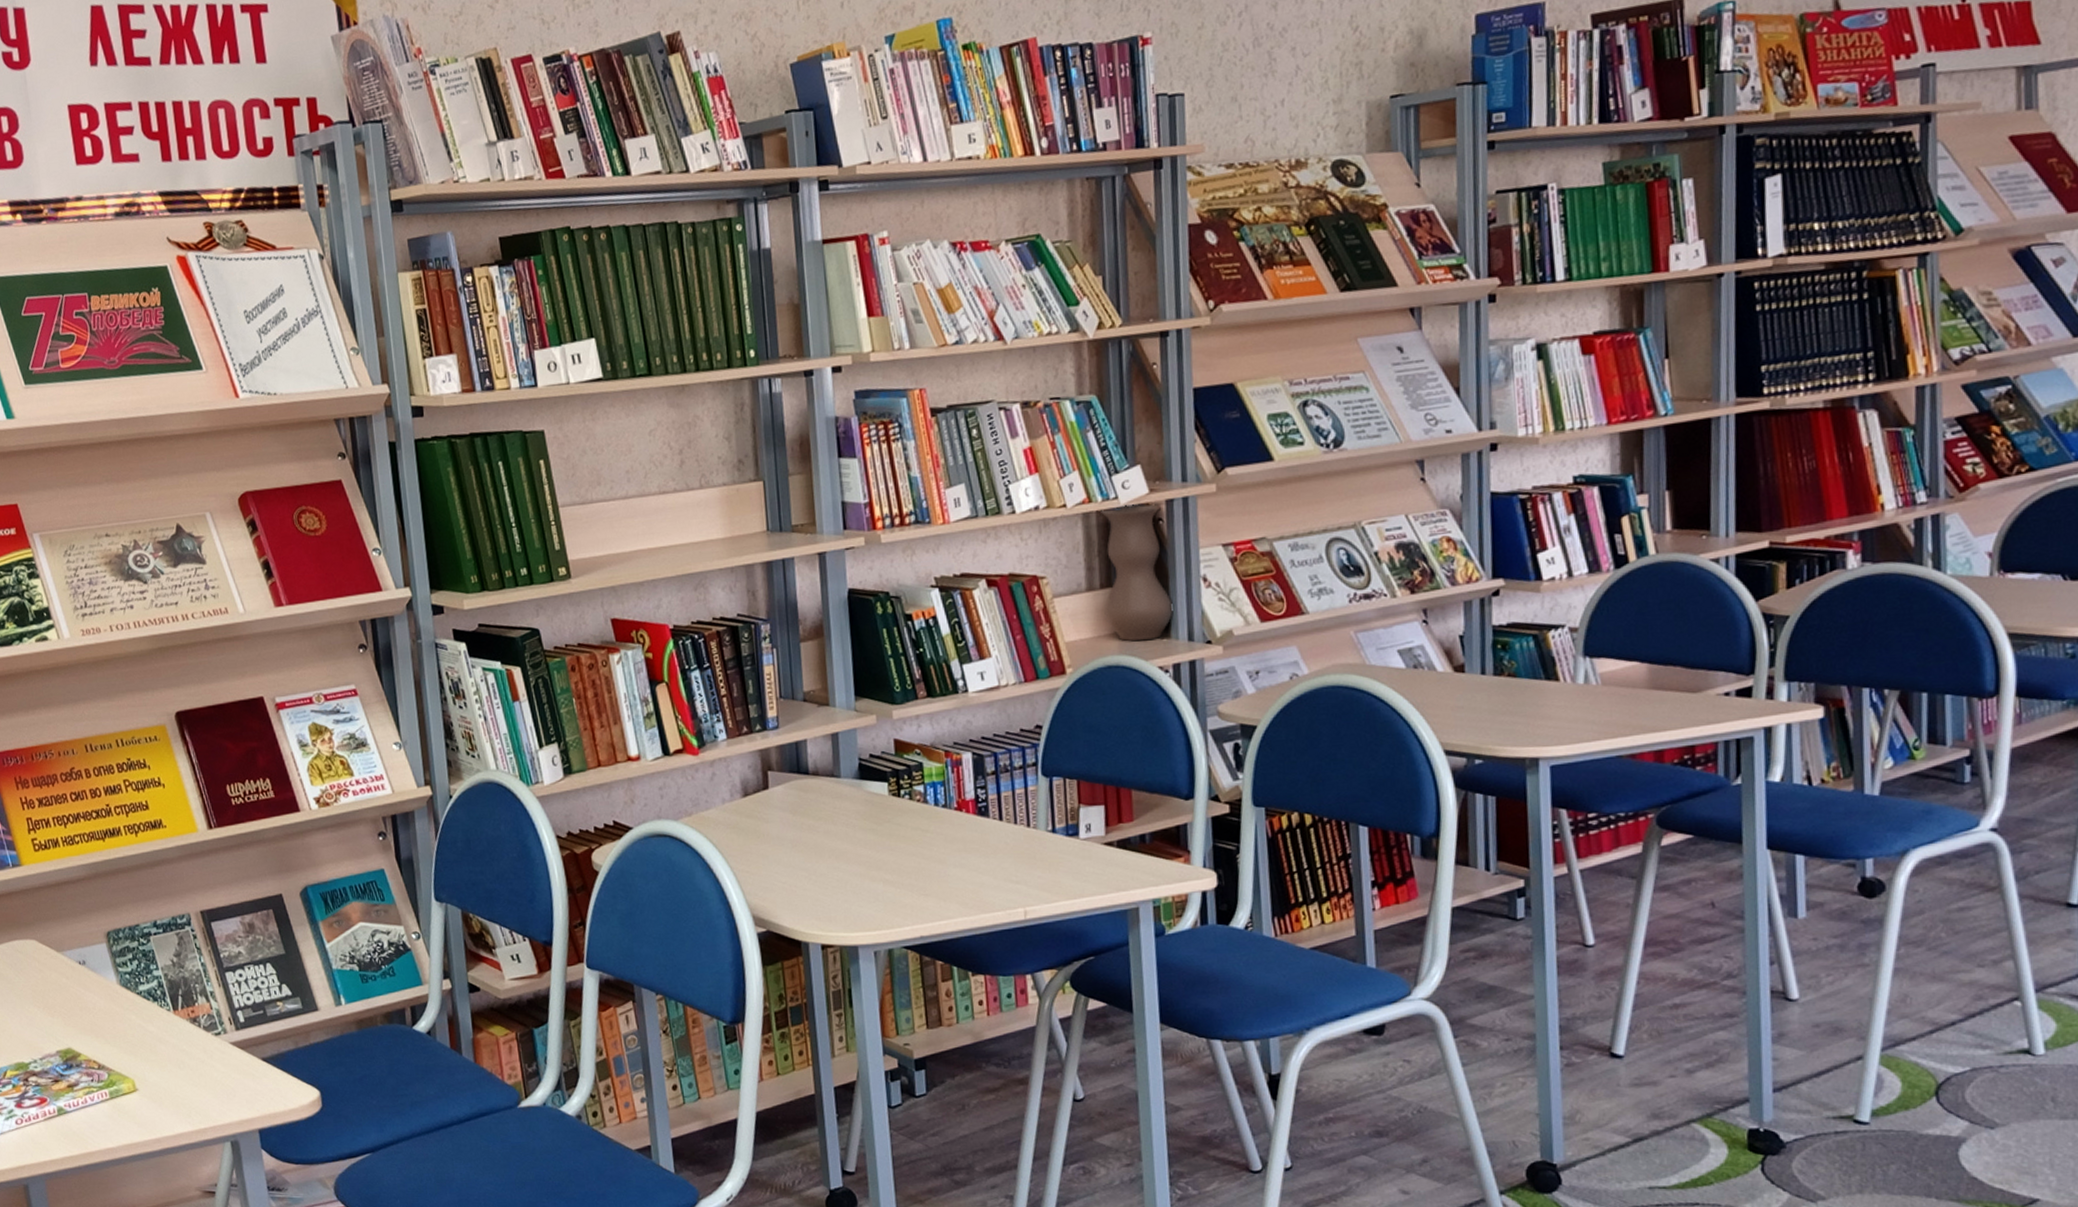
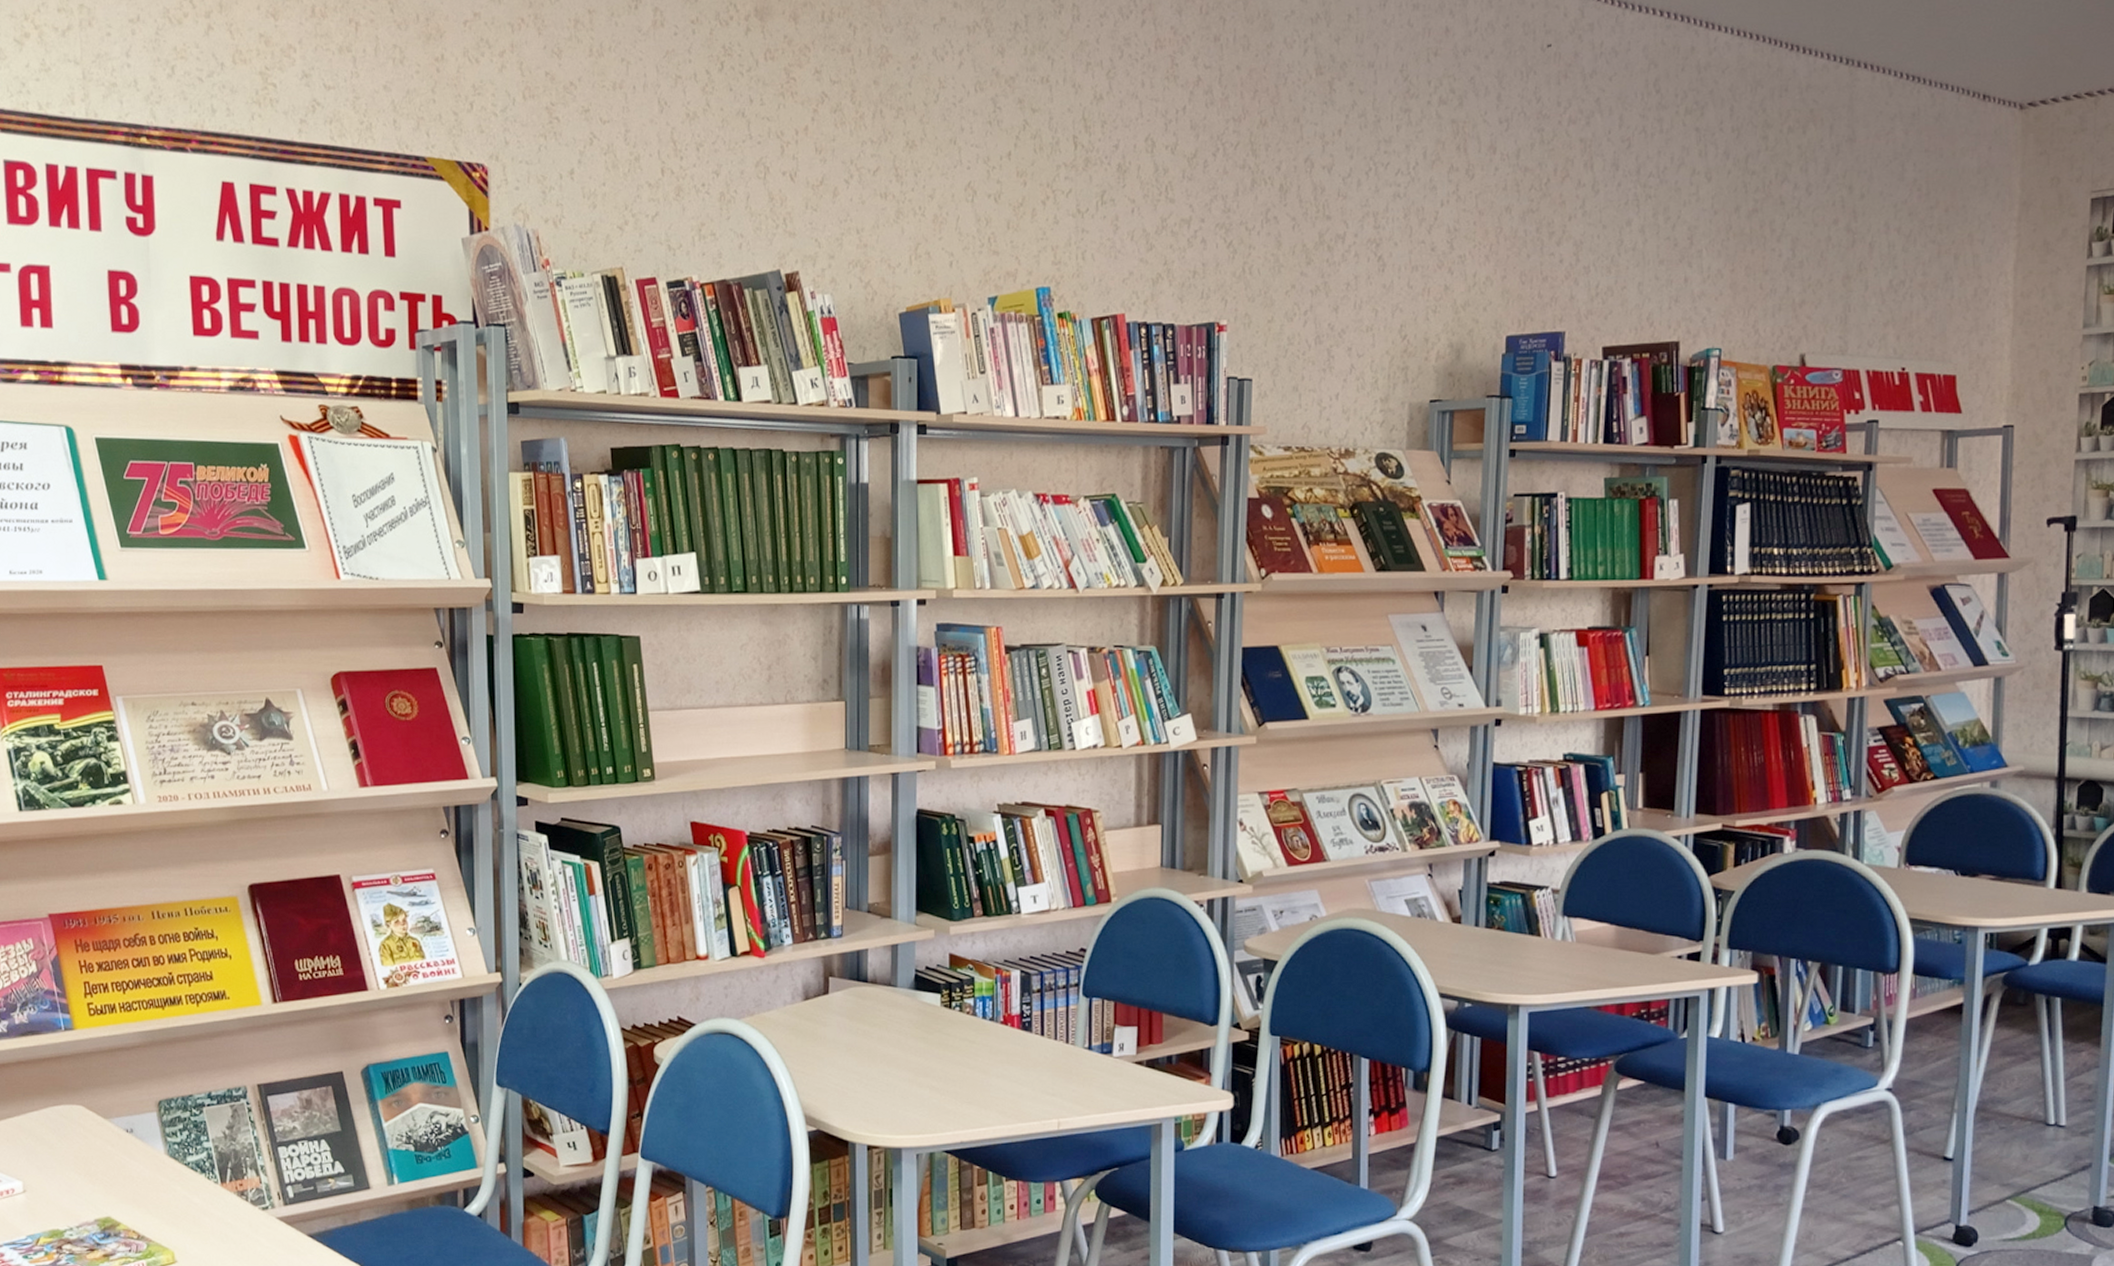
vase: present [1101,504,1173,642] -> none [1148,751,1211,876]

